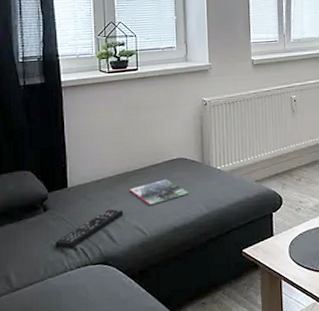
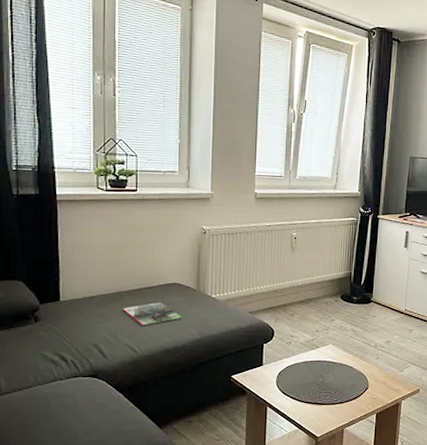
remote control: present [55,209,124,248] -> none [45,325,116,359]

